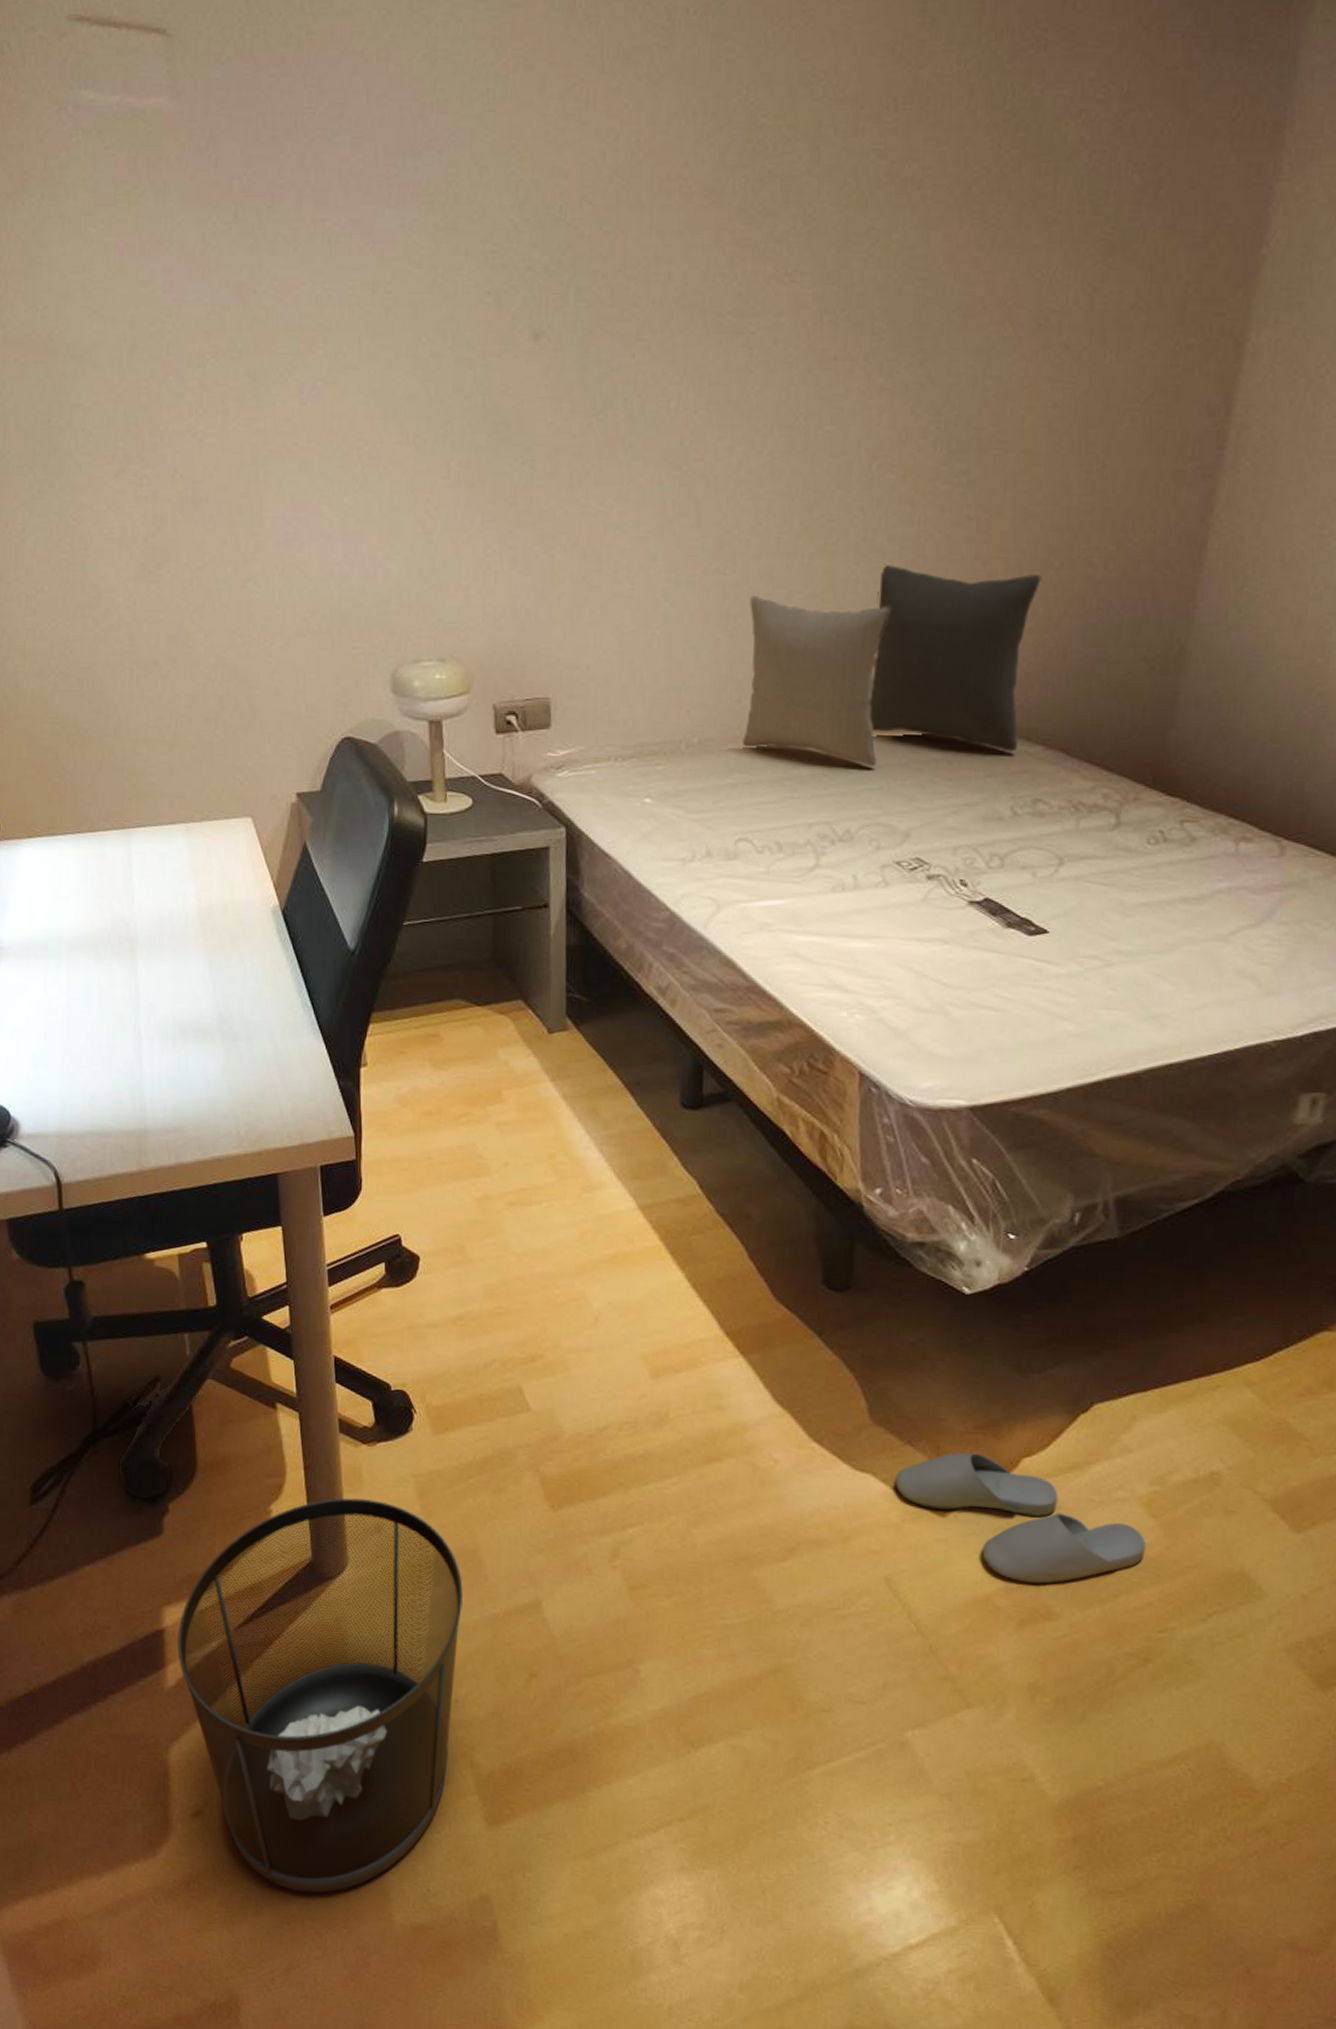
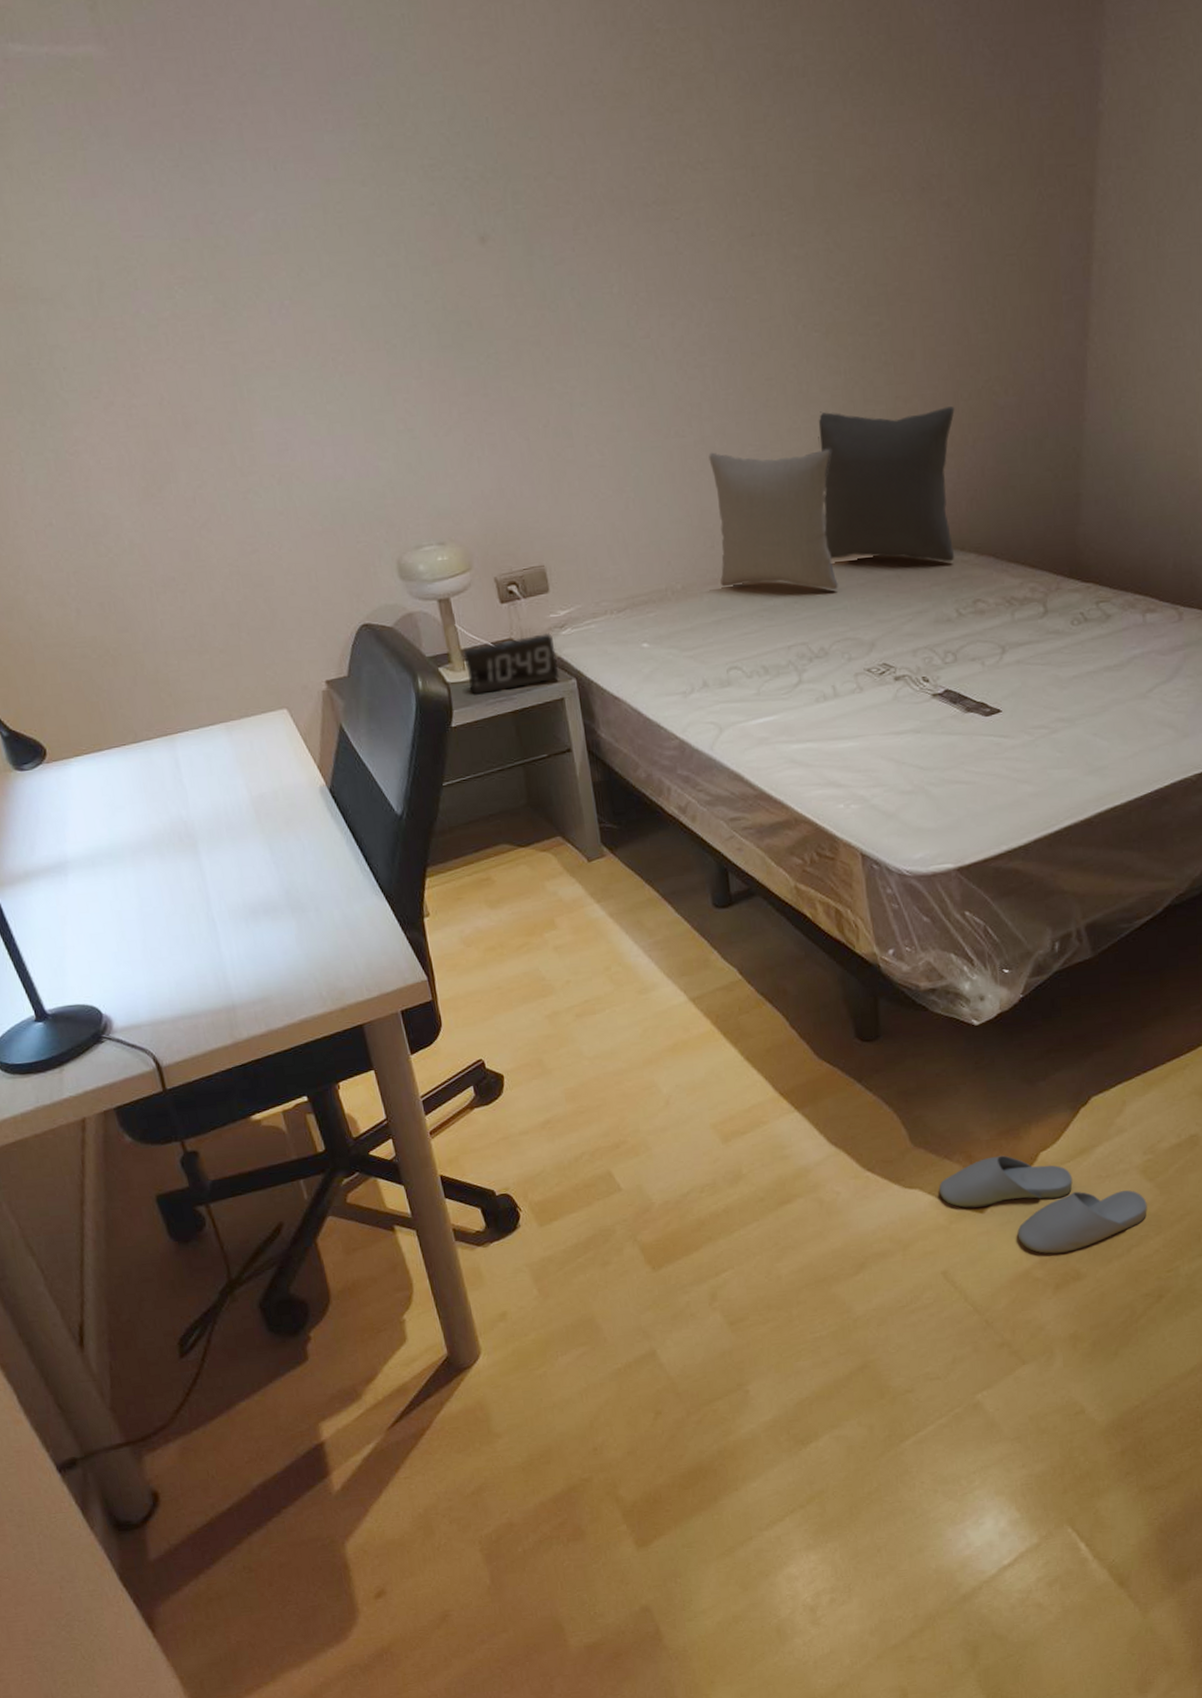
waste bin: present [178,1498,463,1893] -> none [336,1293,596,1640]
alarm clock: none [447,772,548,832] -> present [463,633,560,697]

